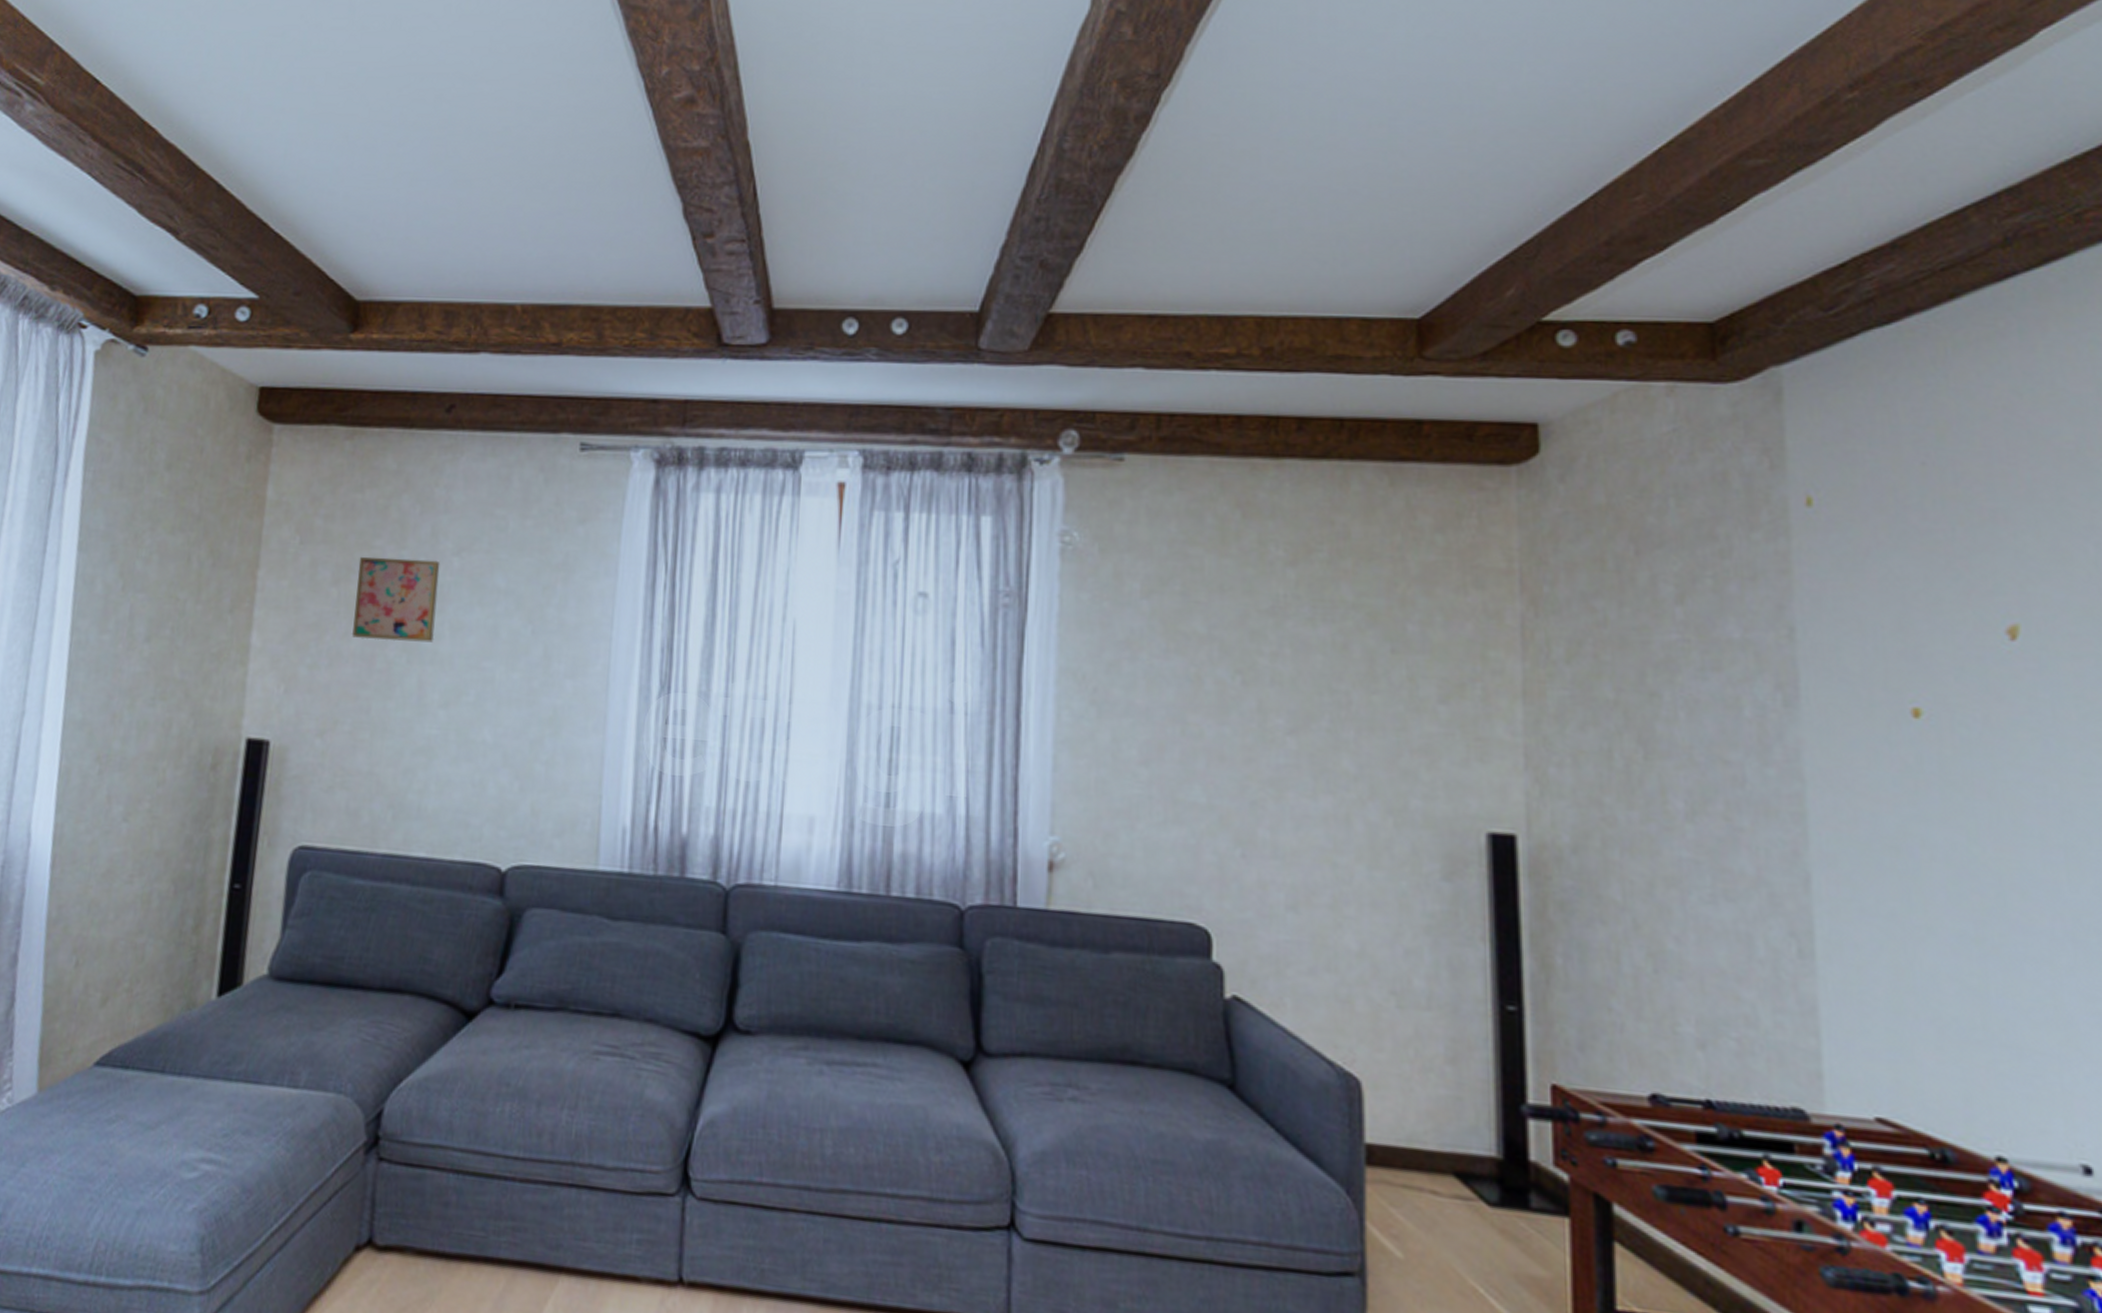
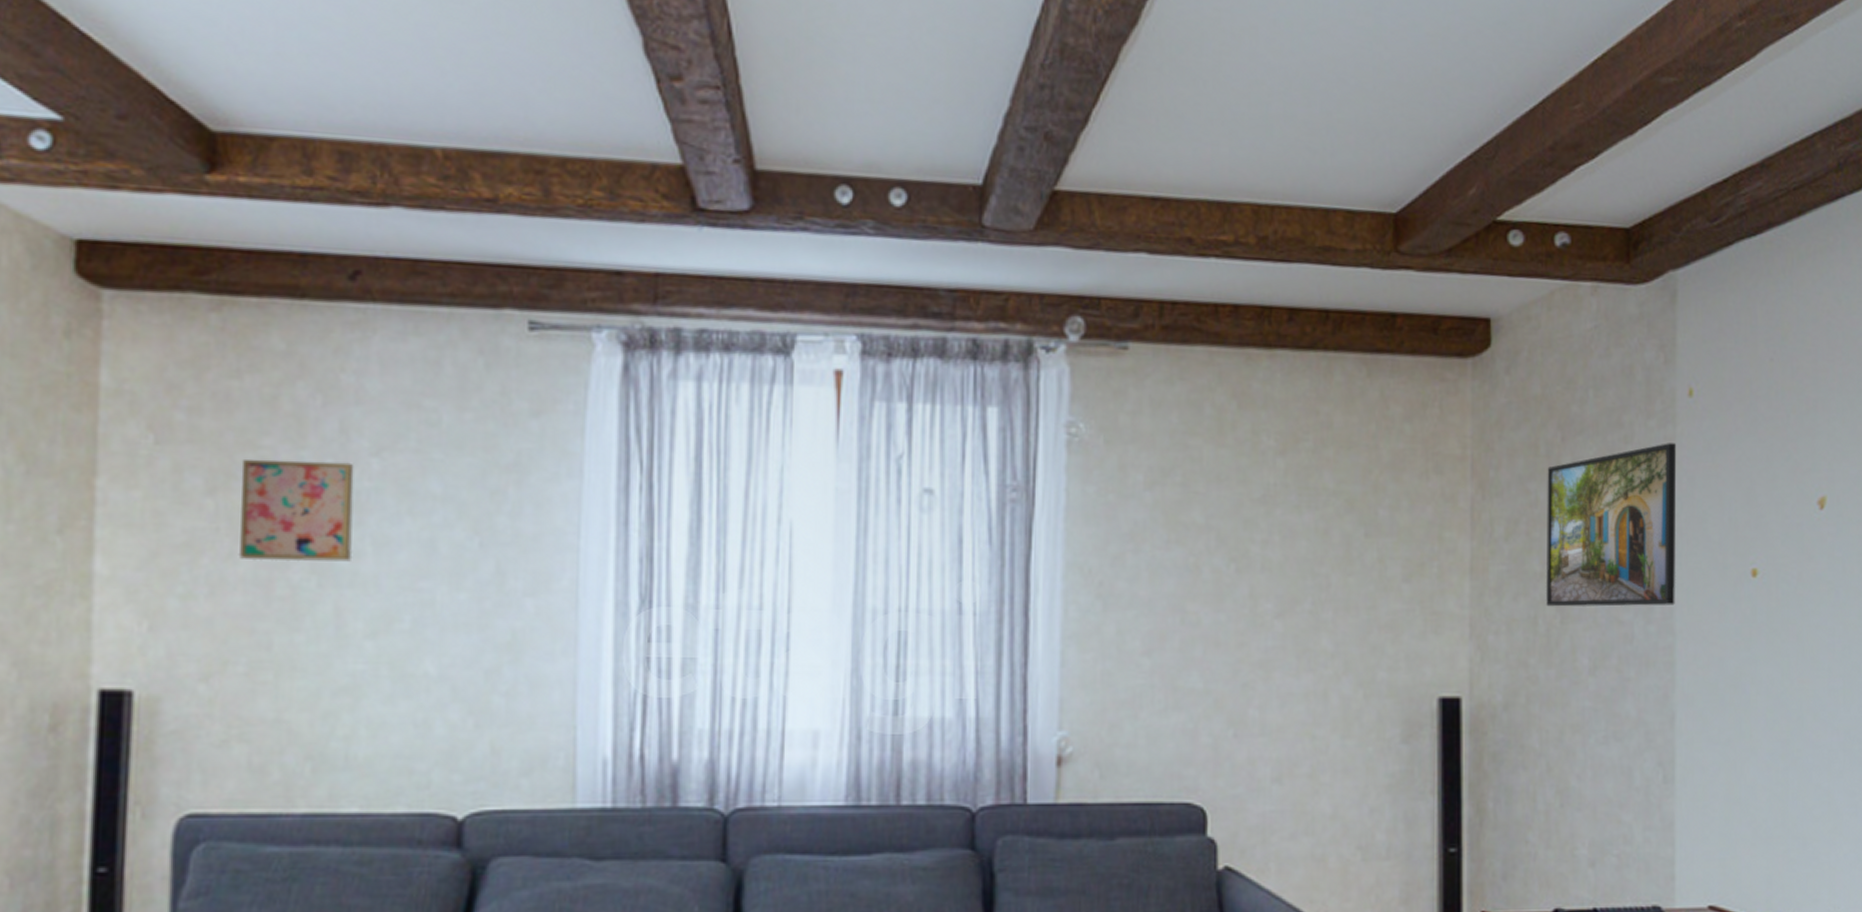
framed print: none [1617,558,1802,746] -> present [1546,443,1677,607]

